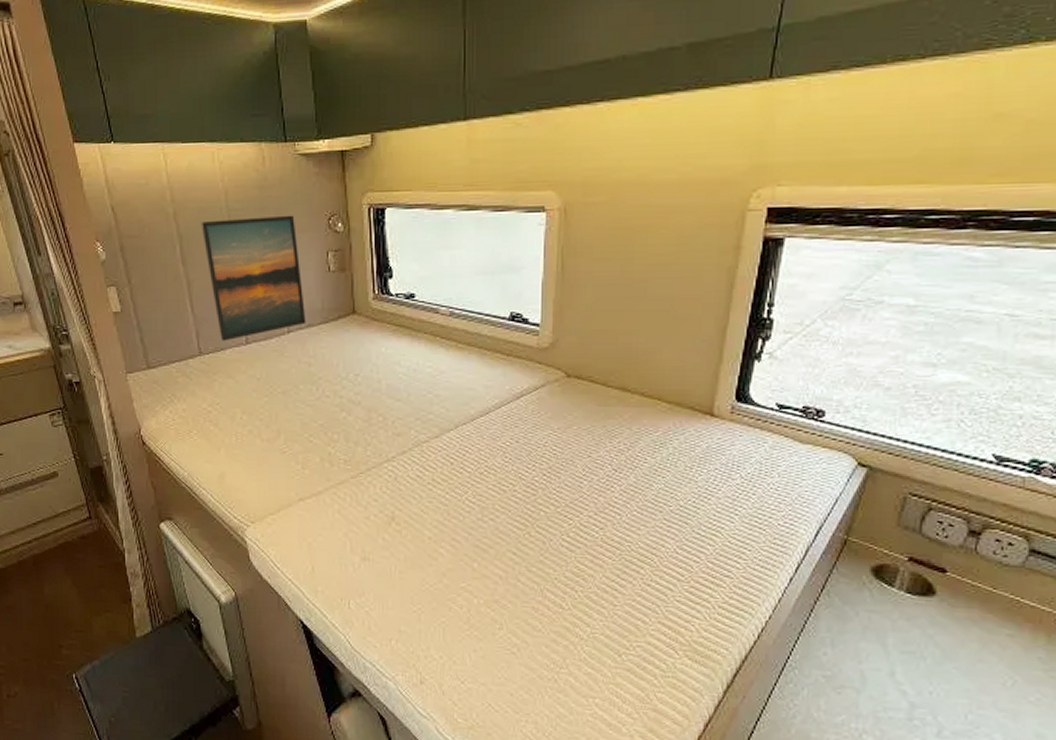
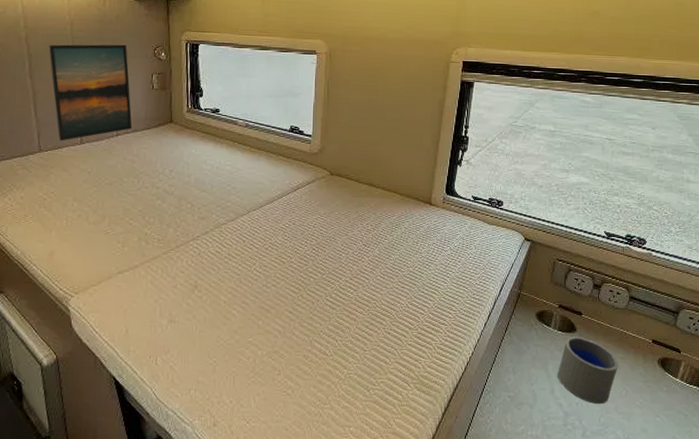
cup: none [900,601,1003,696] -> present [557,336,618,405]

